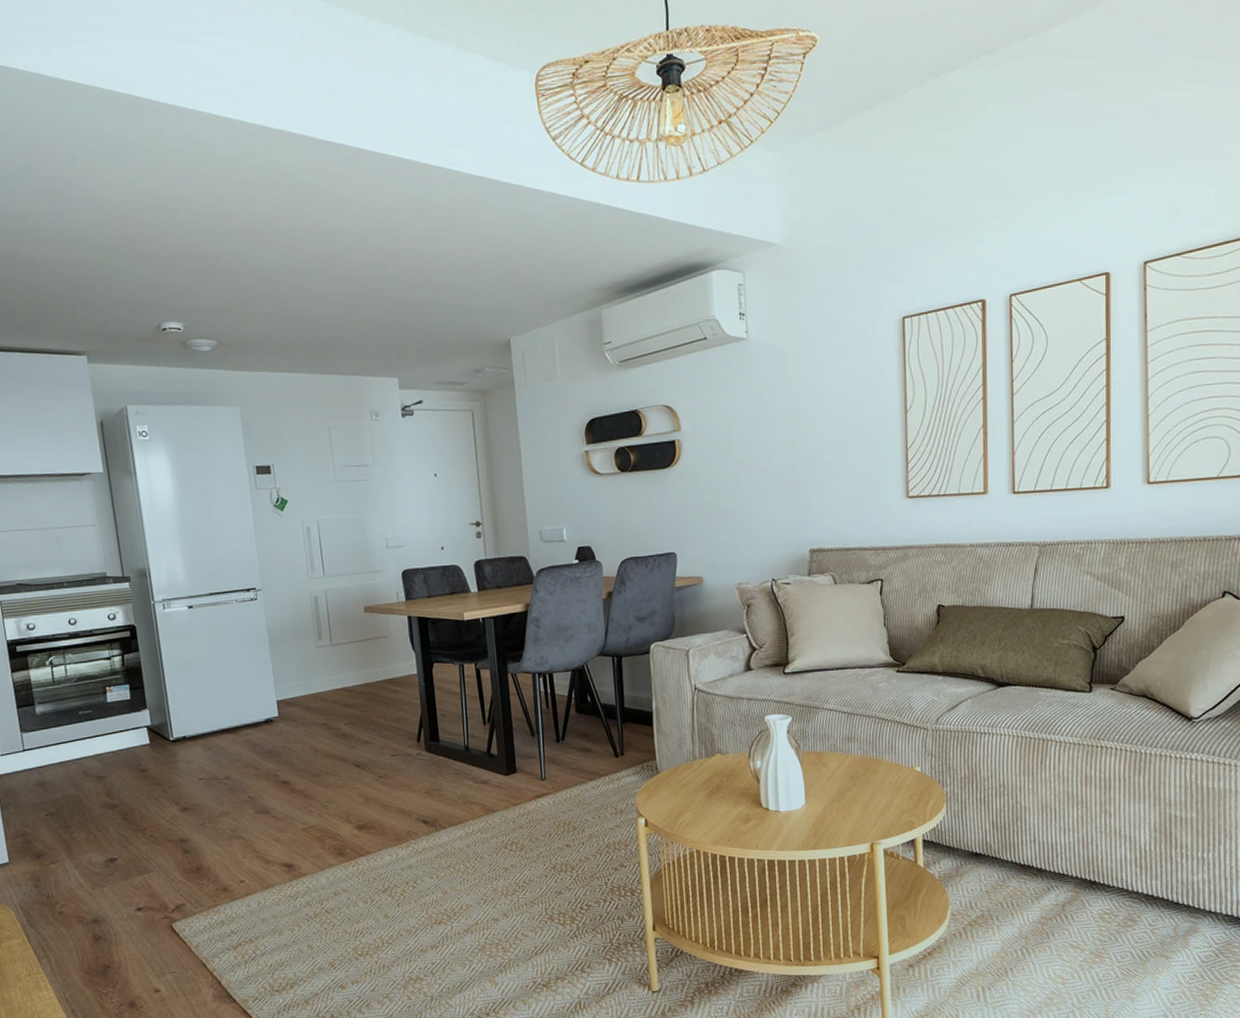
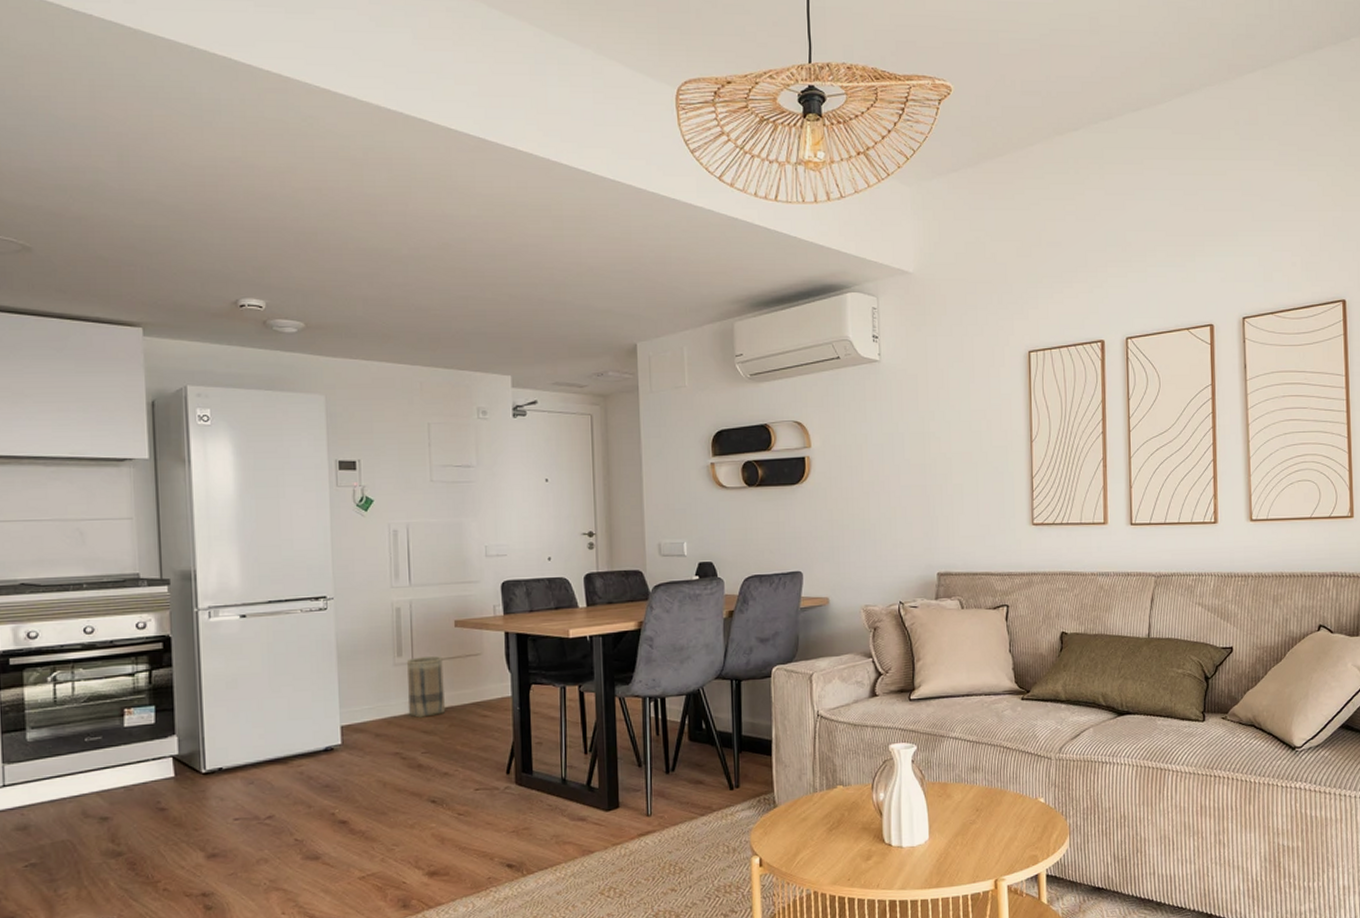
basket: none [327,639,362,693] -> present [407,656,446,718]

